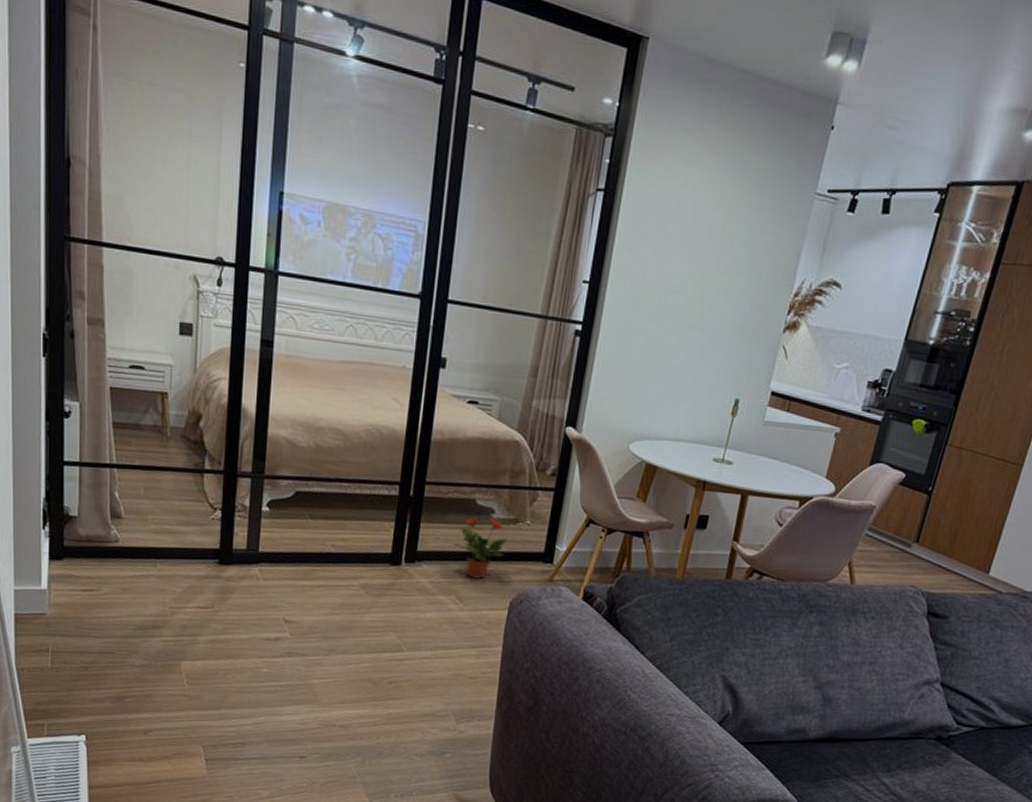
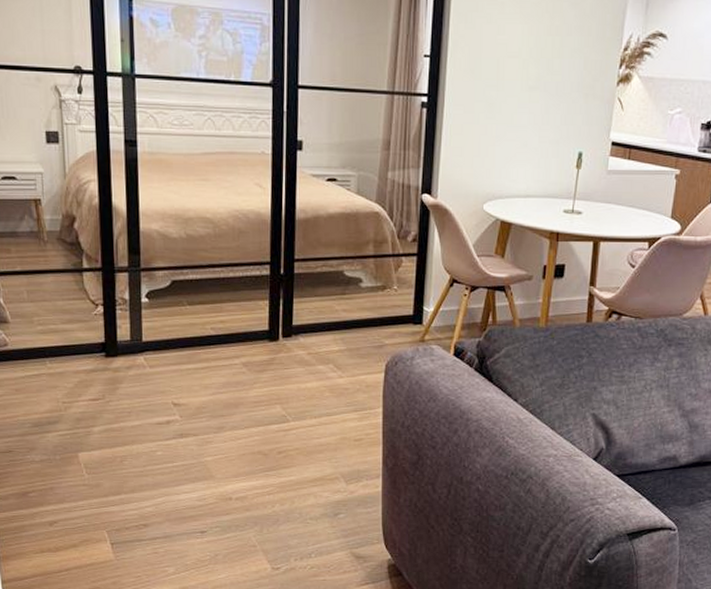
potted plant: present [453,516,508,579] -> none [326,286,377,346]

